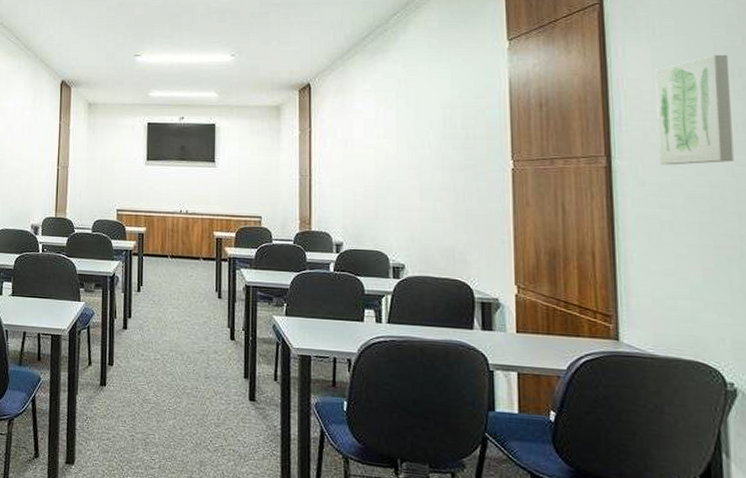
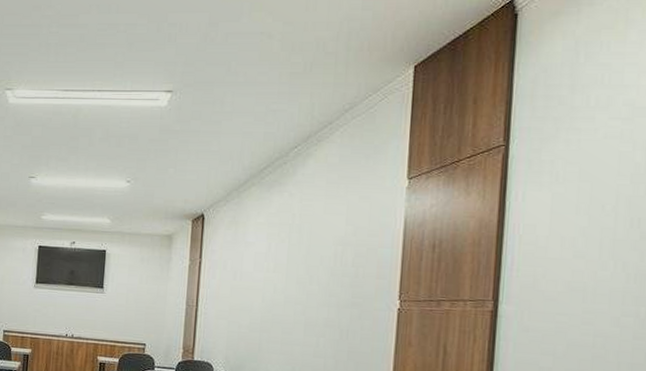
wall art: present [655,54,734,165] -> none [546,203,630,313]

